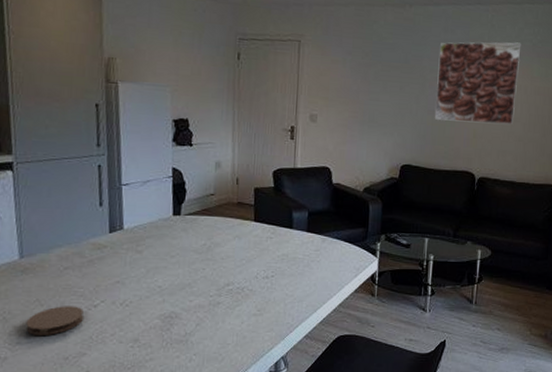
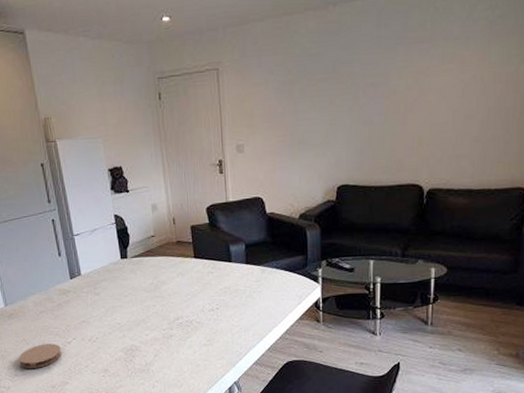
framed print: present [434,42,521,124] -> none [371,23,474,131]

